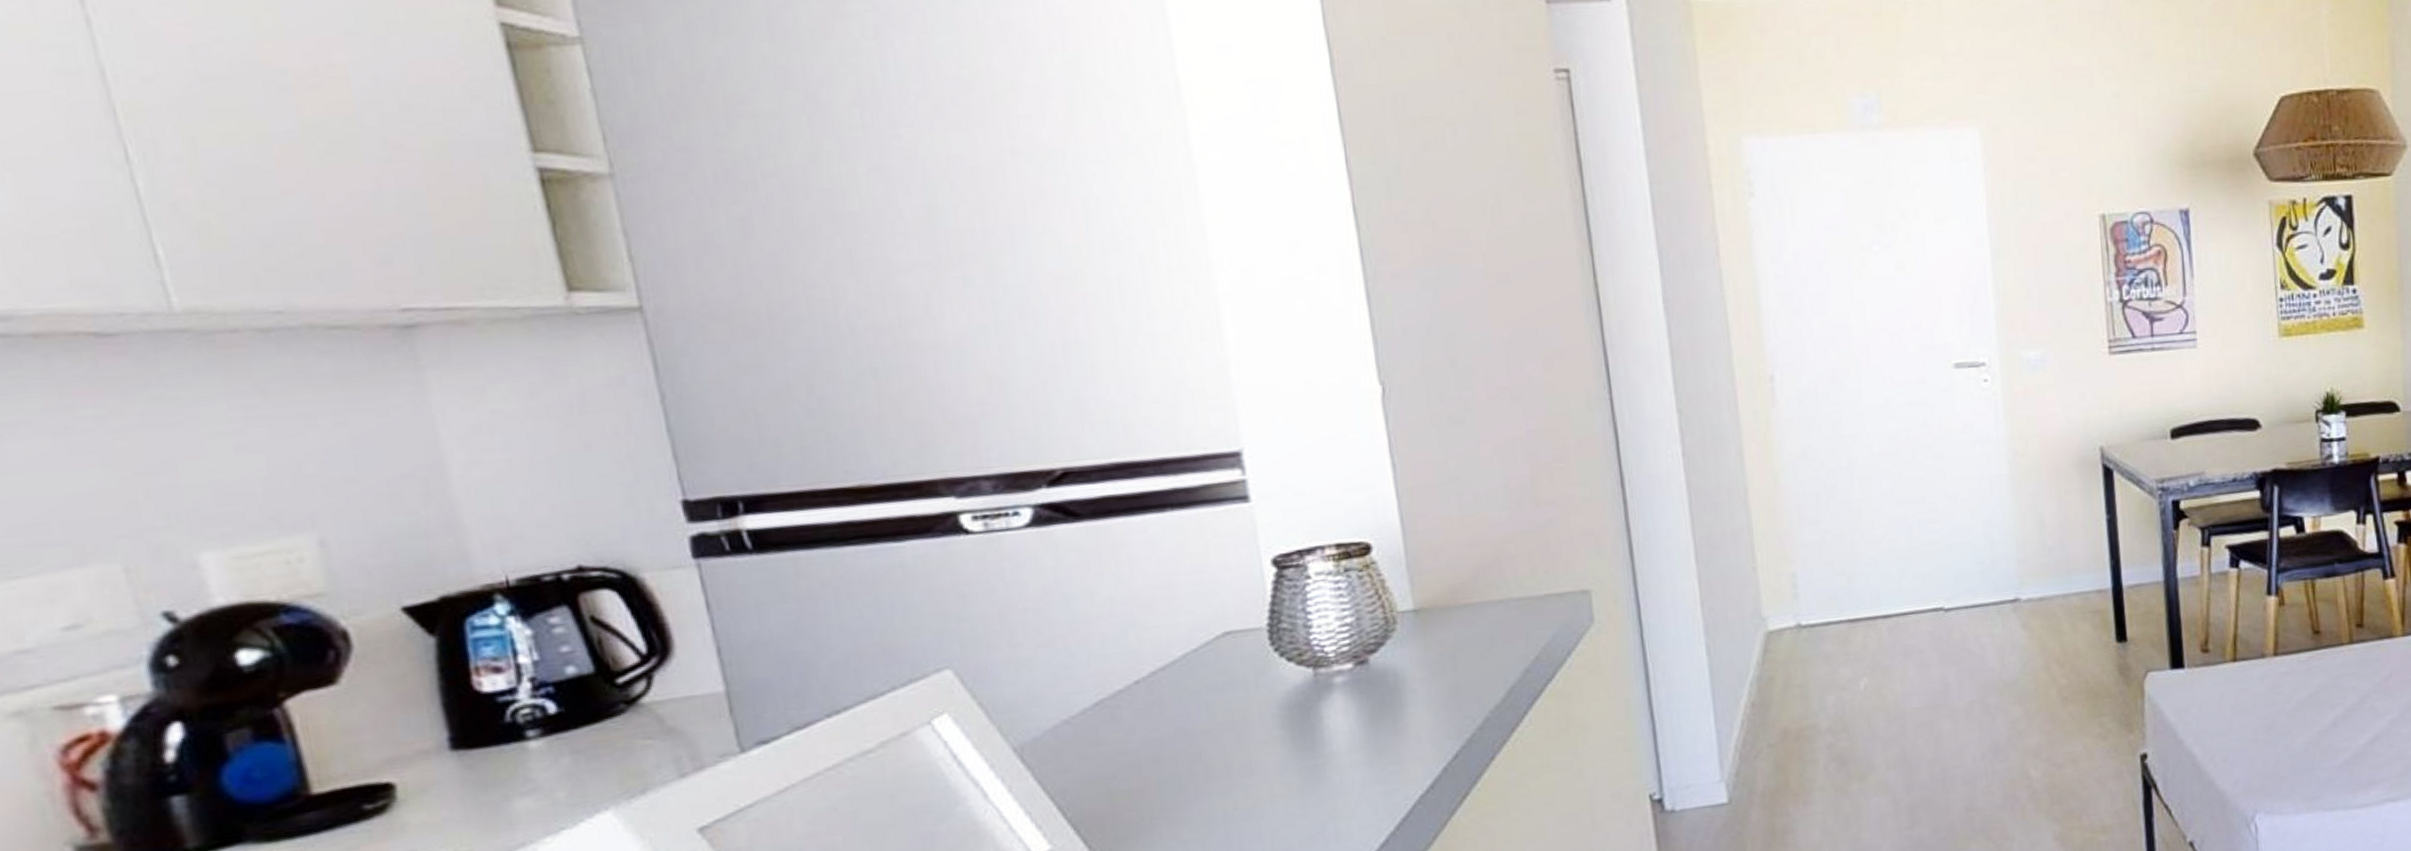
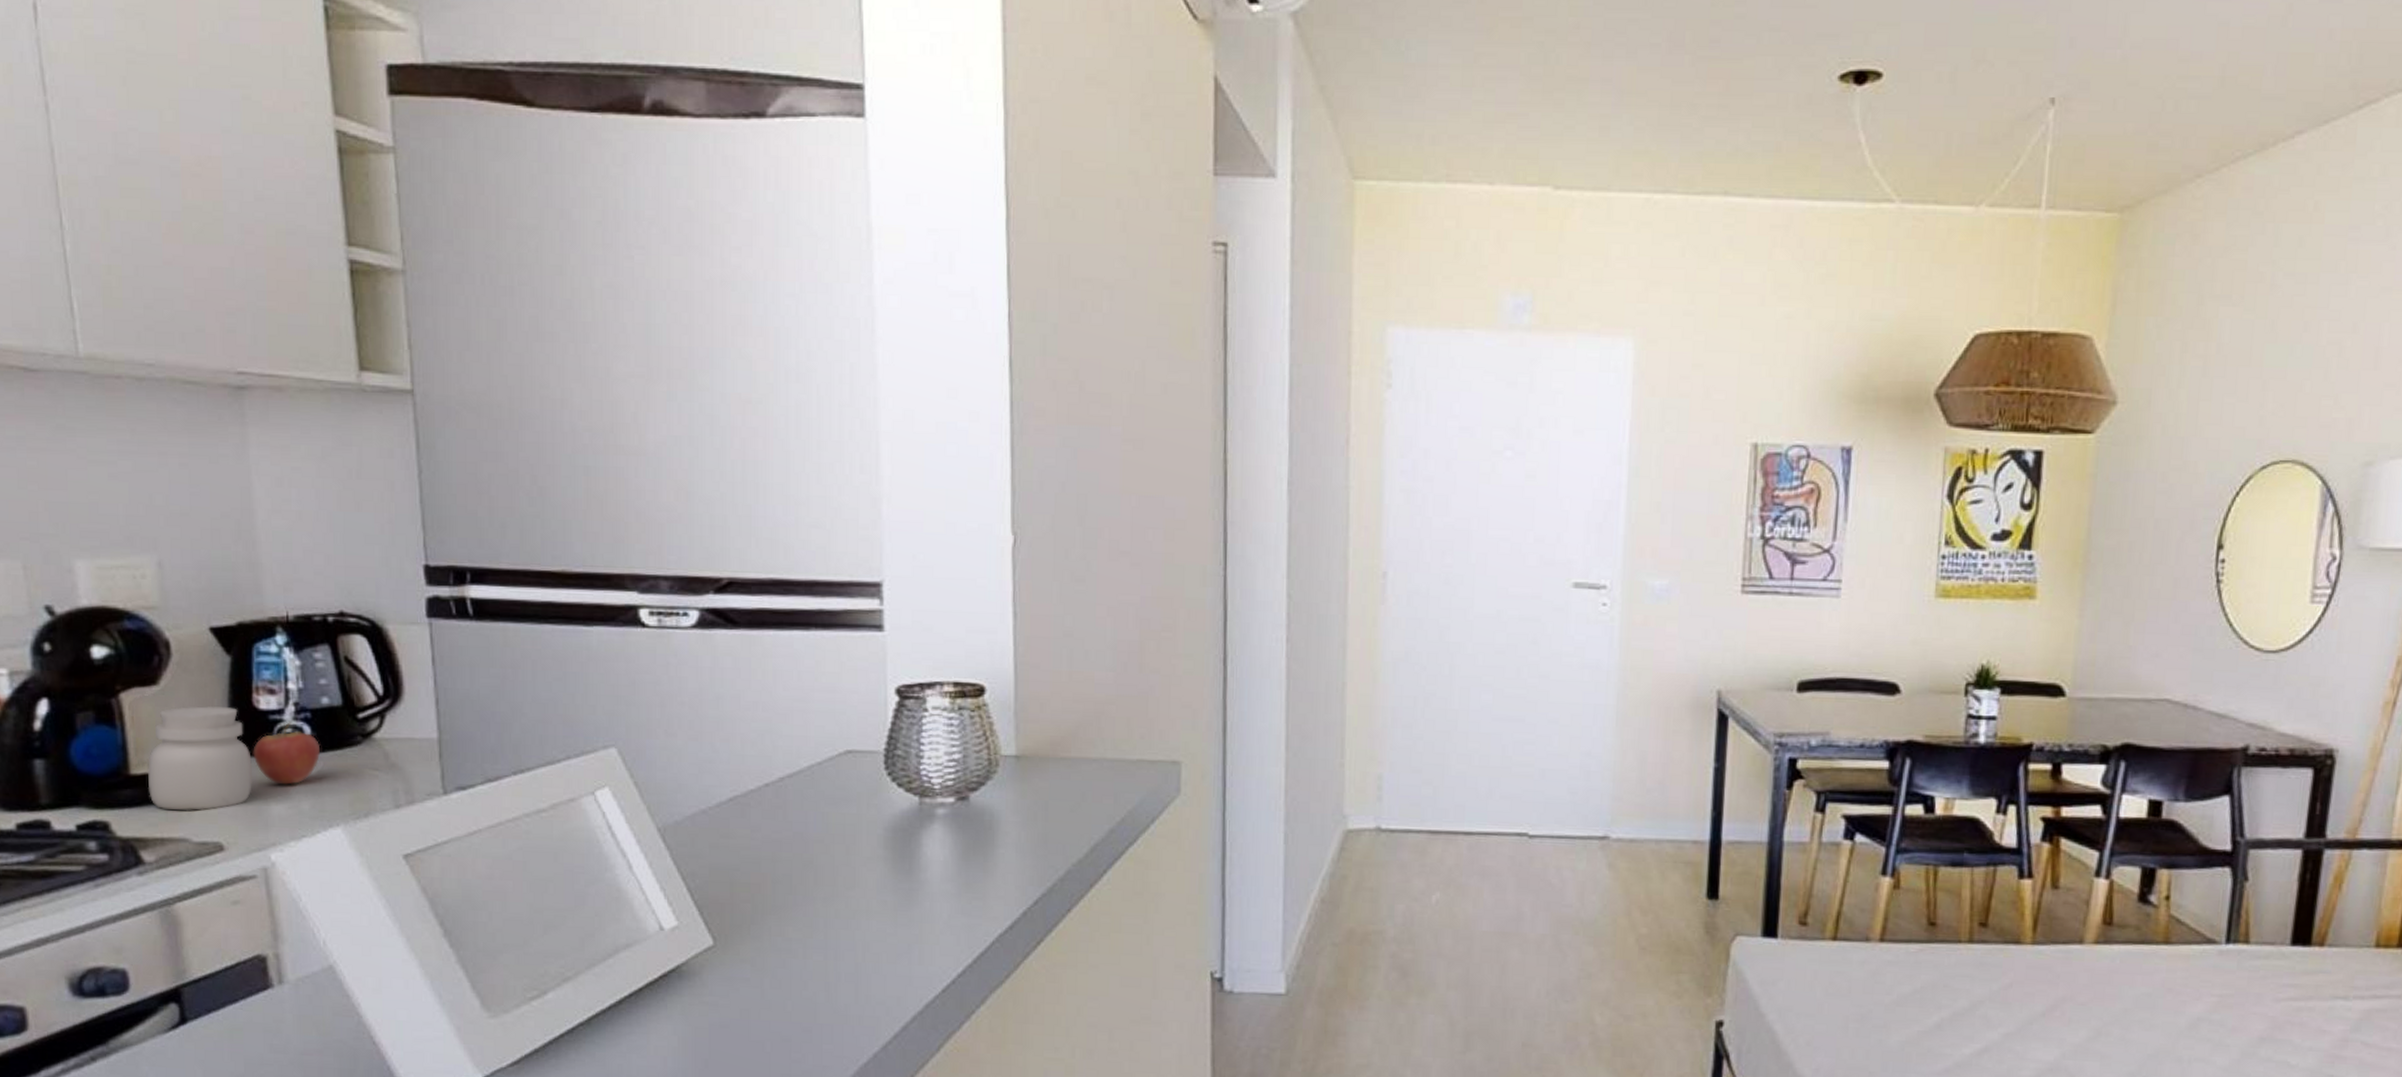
jar: none [335,695,486,828] -> present [147,705,253,811]
fruit: none [480,699,572,775] -> present [253,721,320,785]

